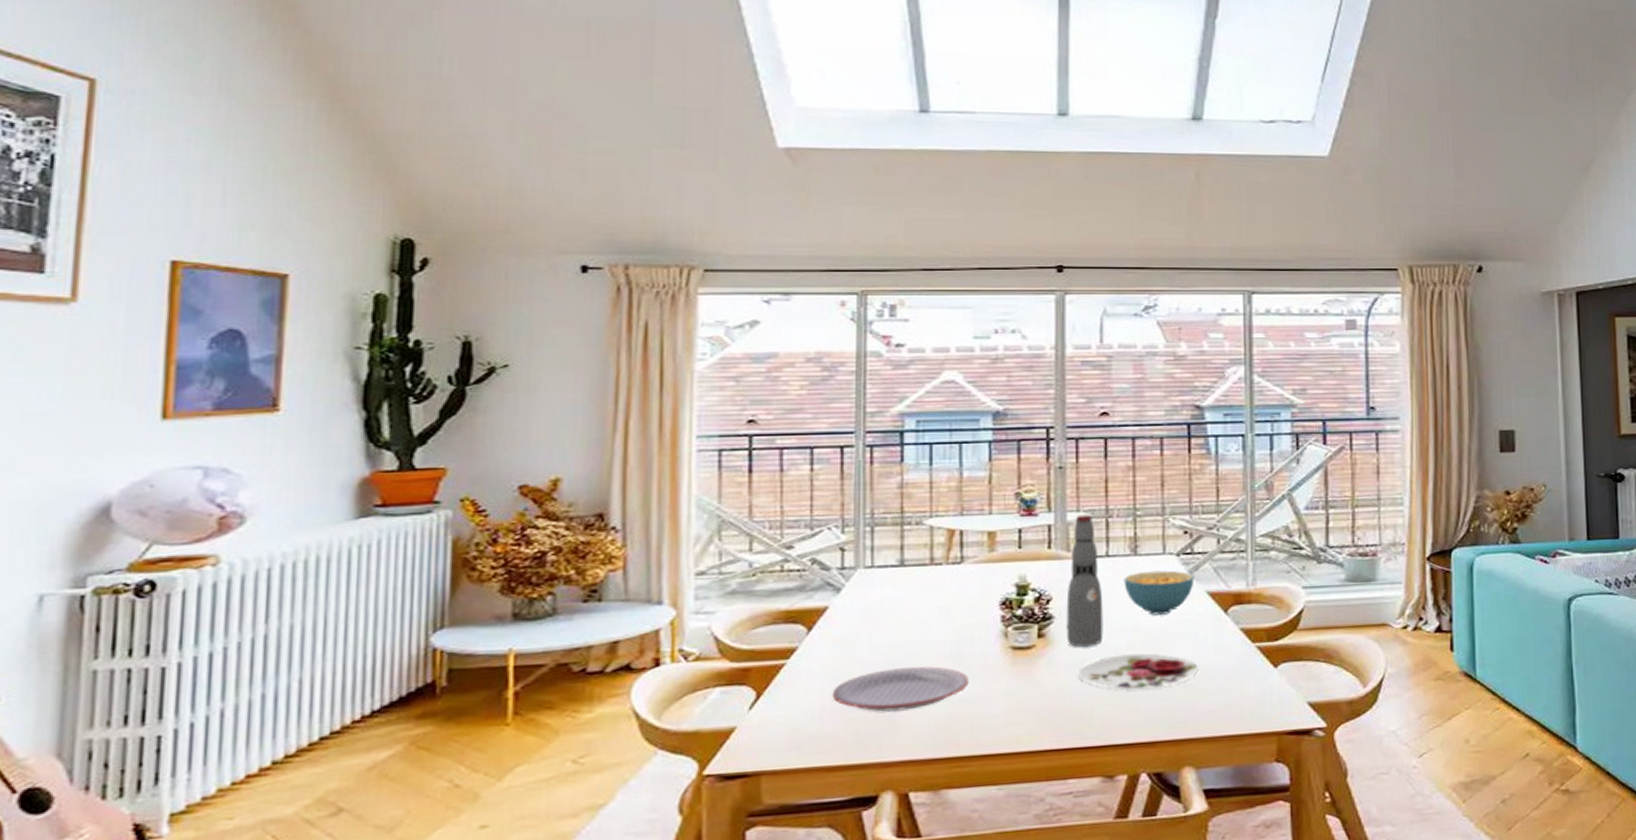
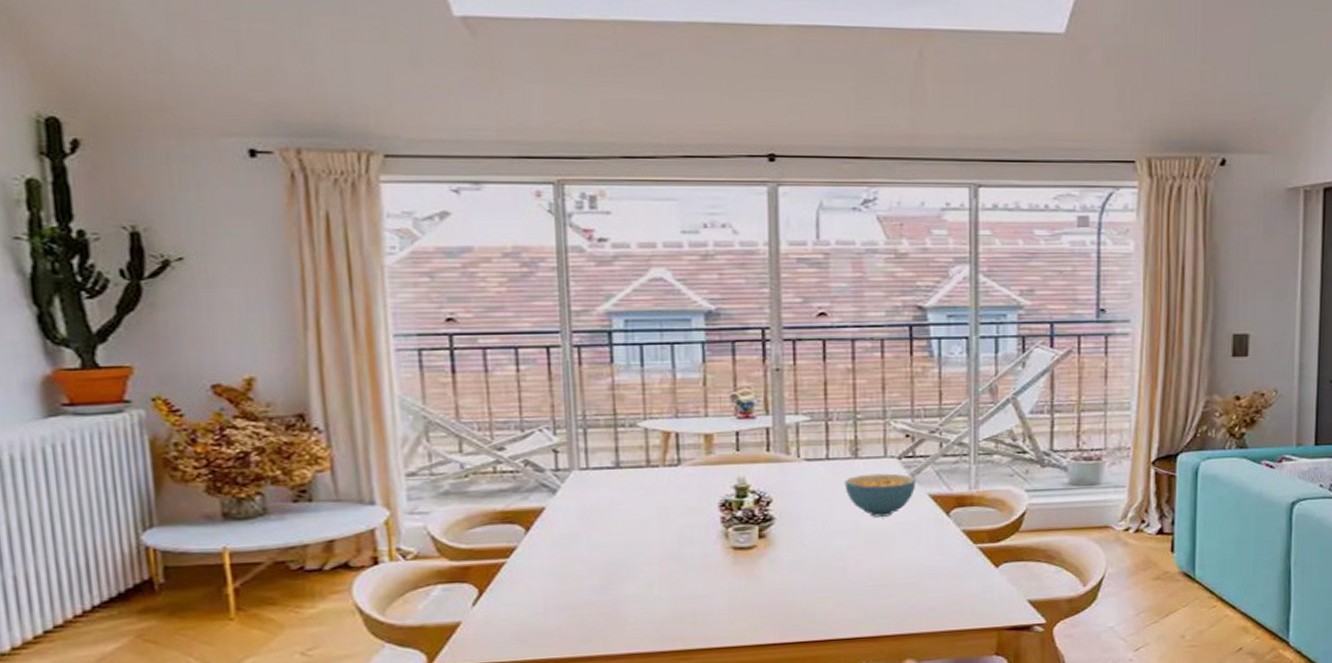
plate: present [832,666,969,712] -> none [554,565,691,609]
bottle: present [1066,514,1104,647] -> none [786,417,825,547]
plate: present [1078,653,1199,690] -> none [800,553,920,589]

